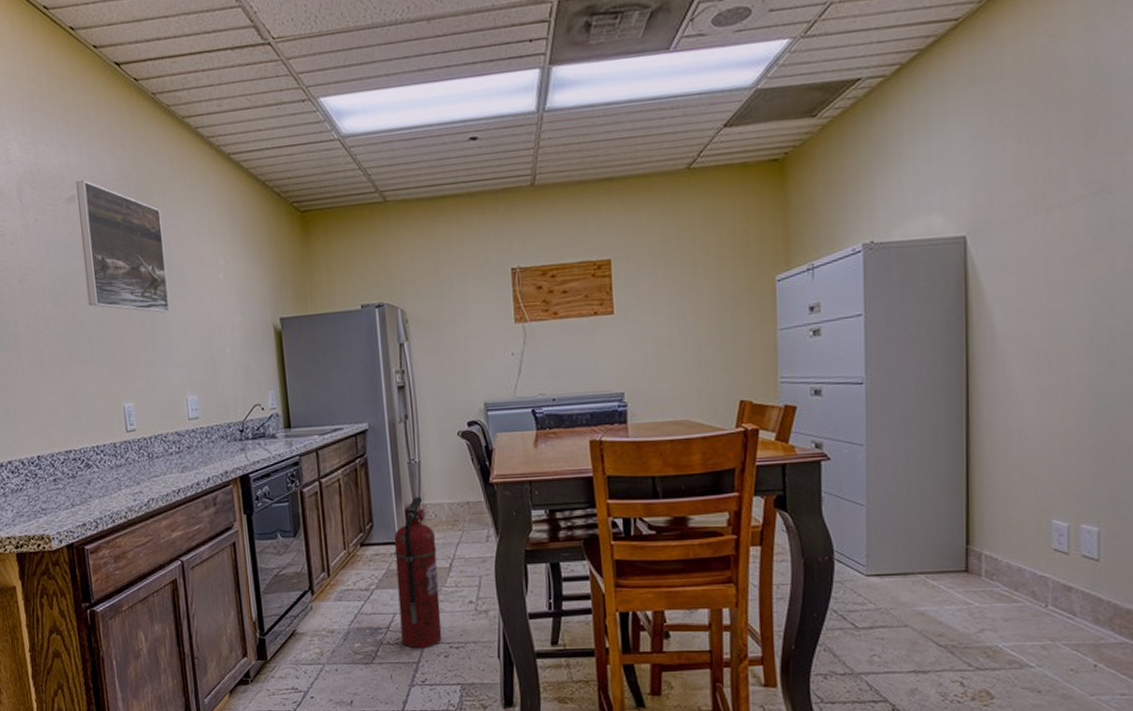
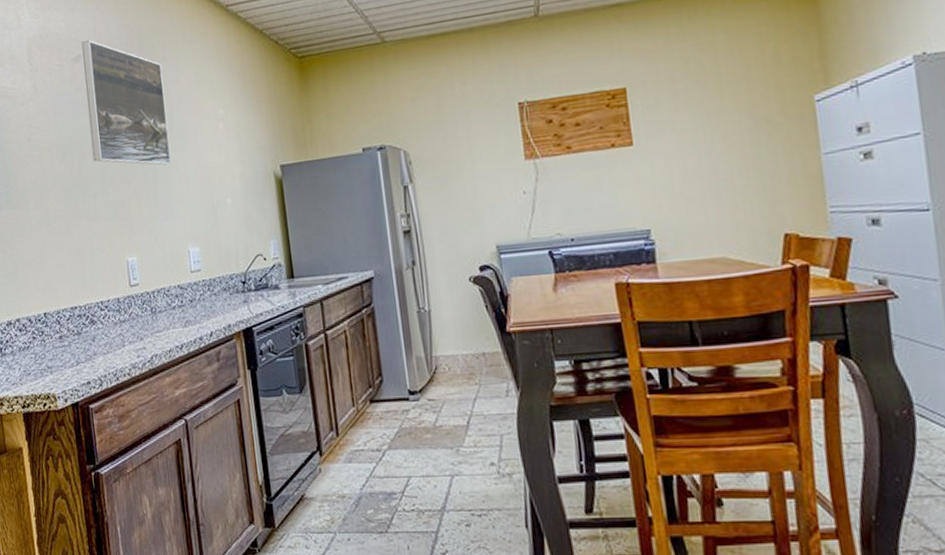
fire extinguisher: present [394,497,442,649] -> none [405,348,463,517]

